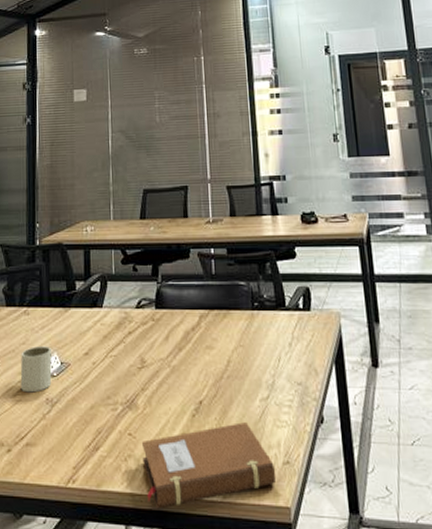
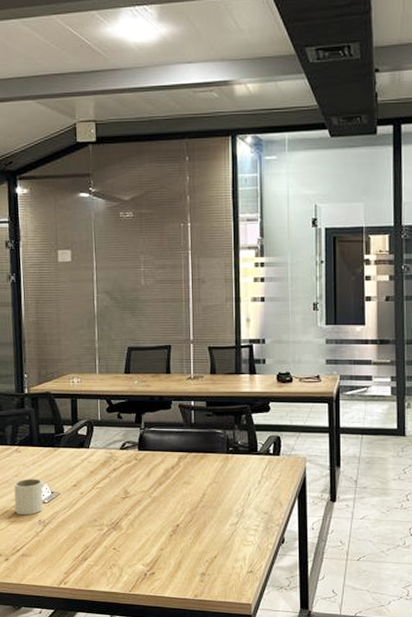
notebook: present [142,422,277,509] -> none [125,541,241,604]

